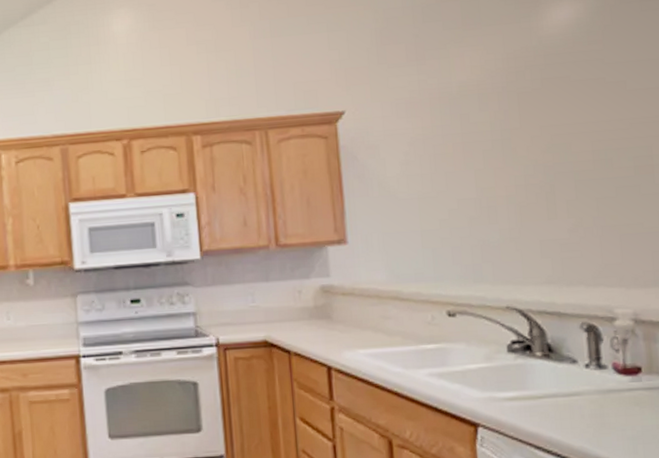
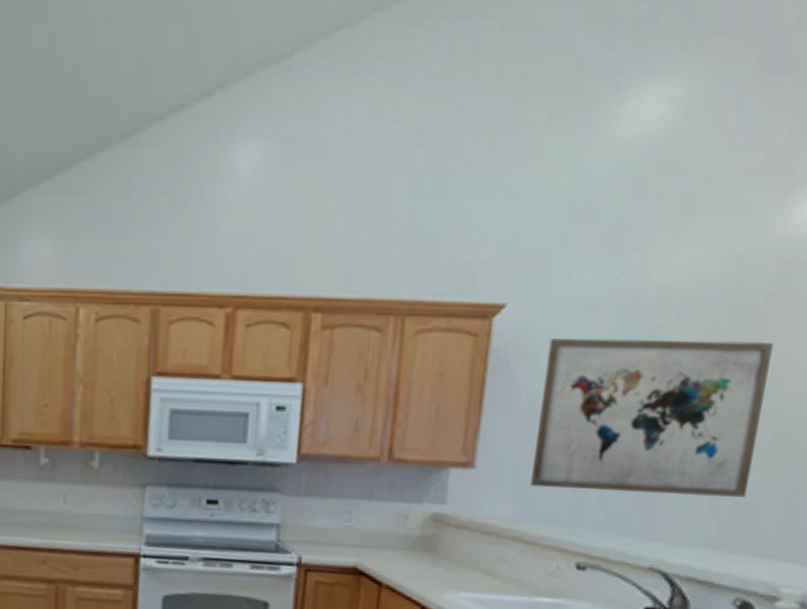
wall art: none [385,116,568,252] -> present [530,338,774,498]

